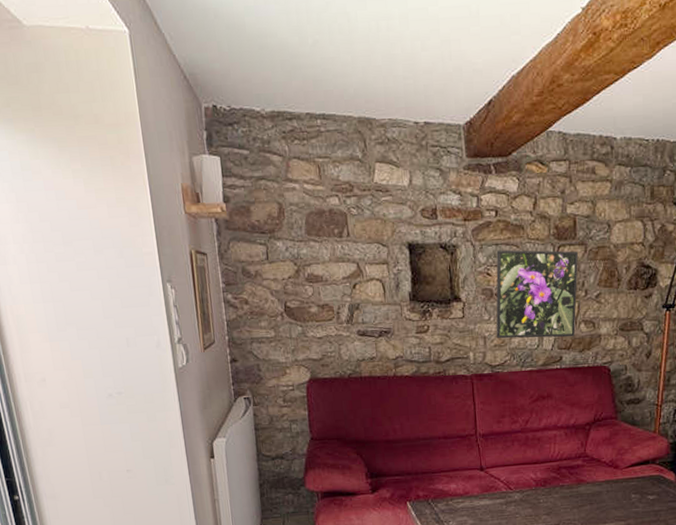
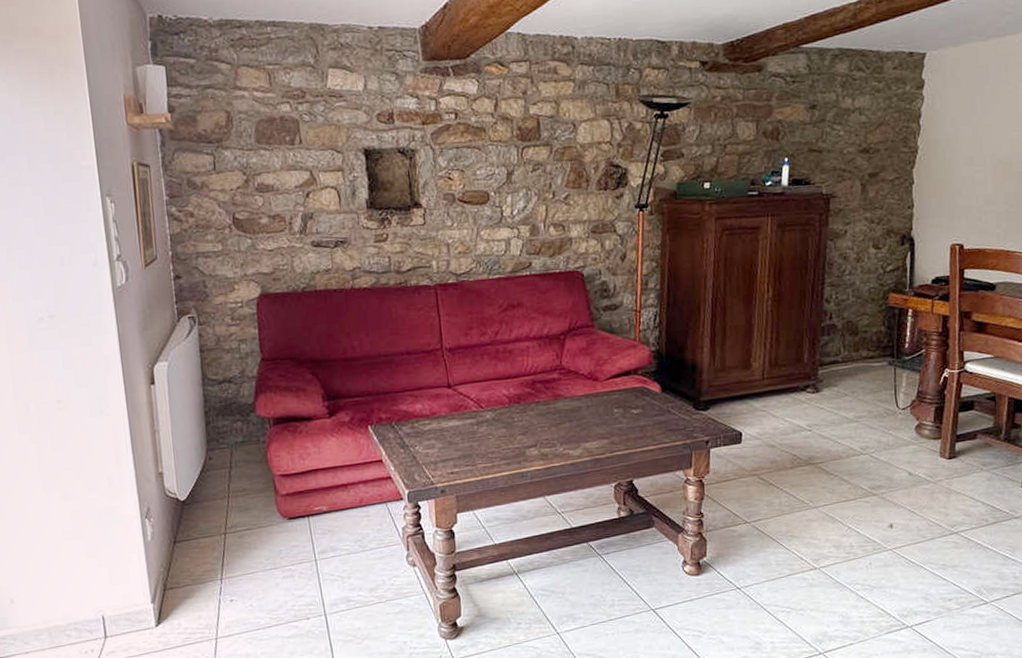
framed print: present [496,249,579,339] -> none [457,152,545,246]

